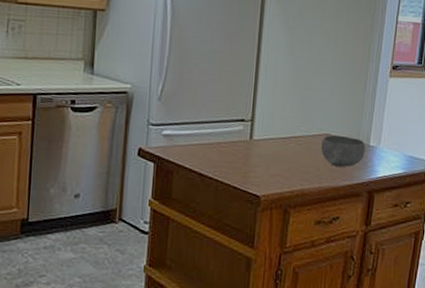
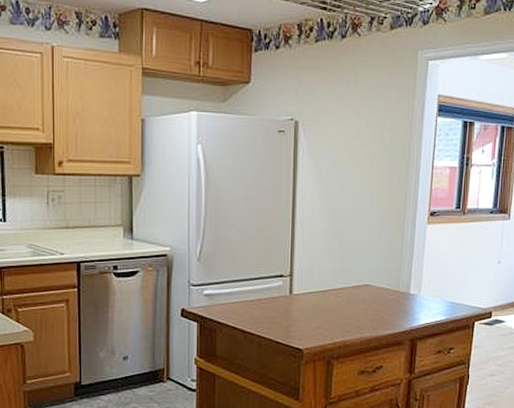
bowl: present [321,135,366,167] -> none [361,285,406,317]

